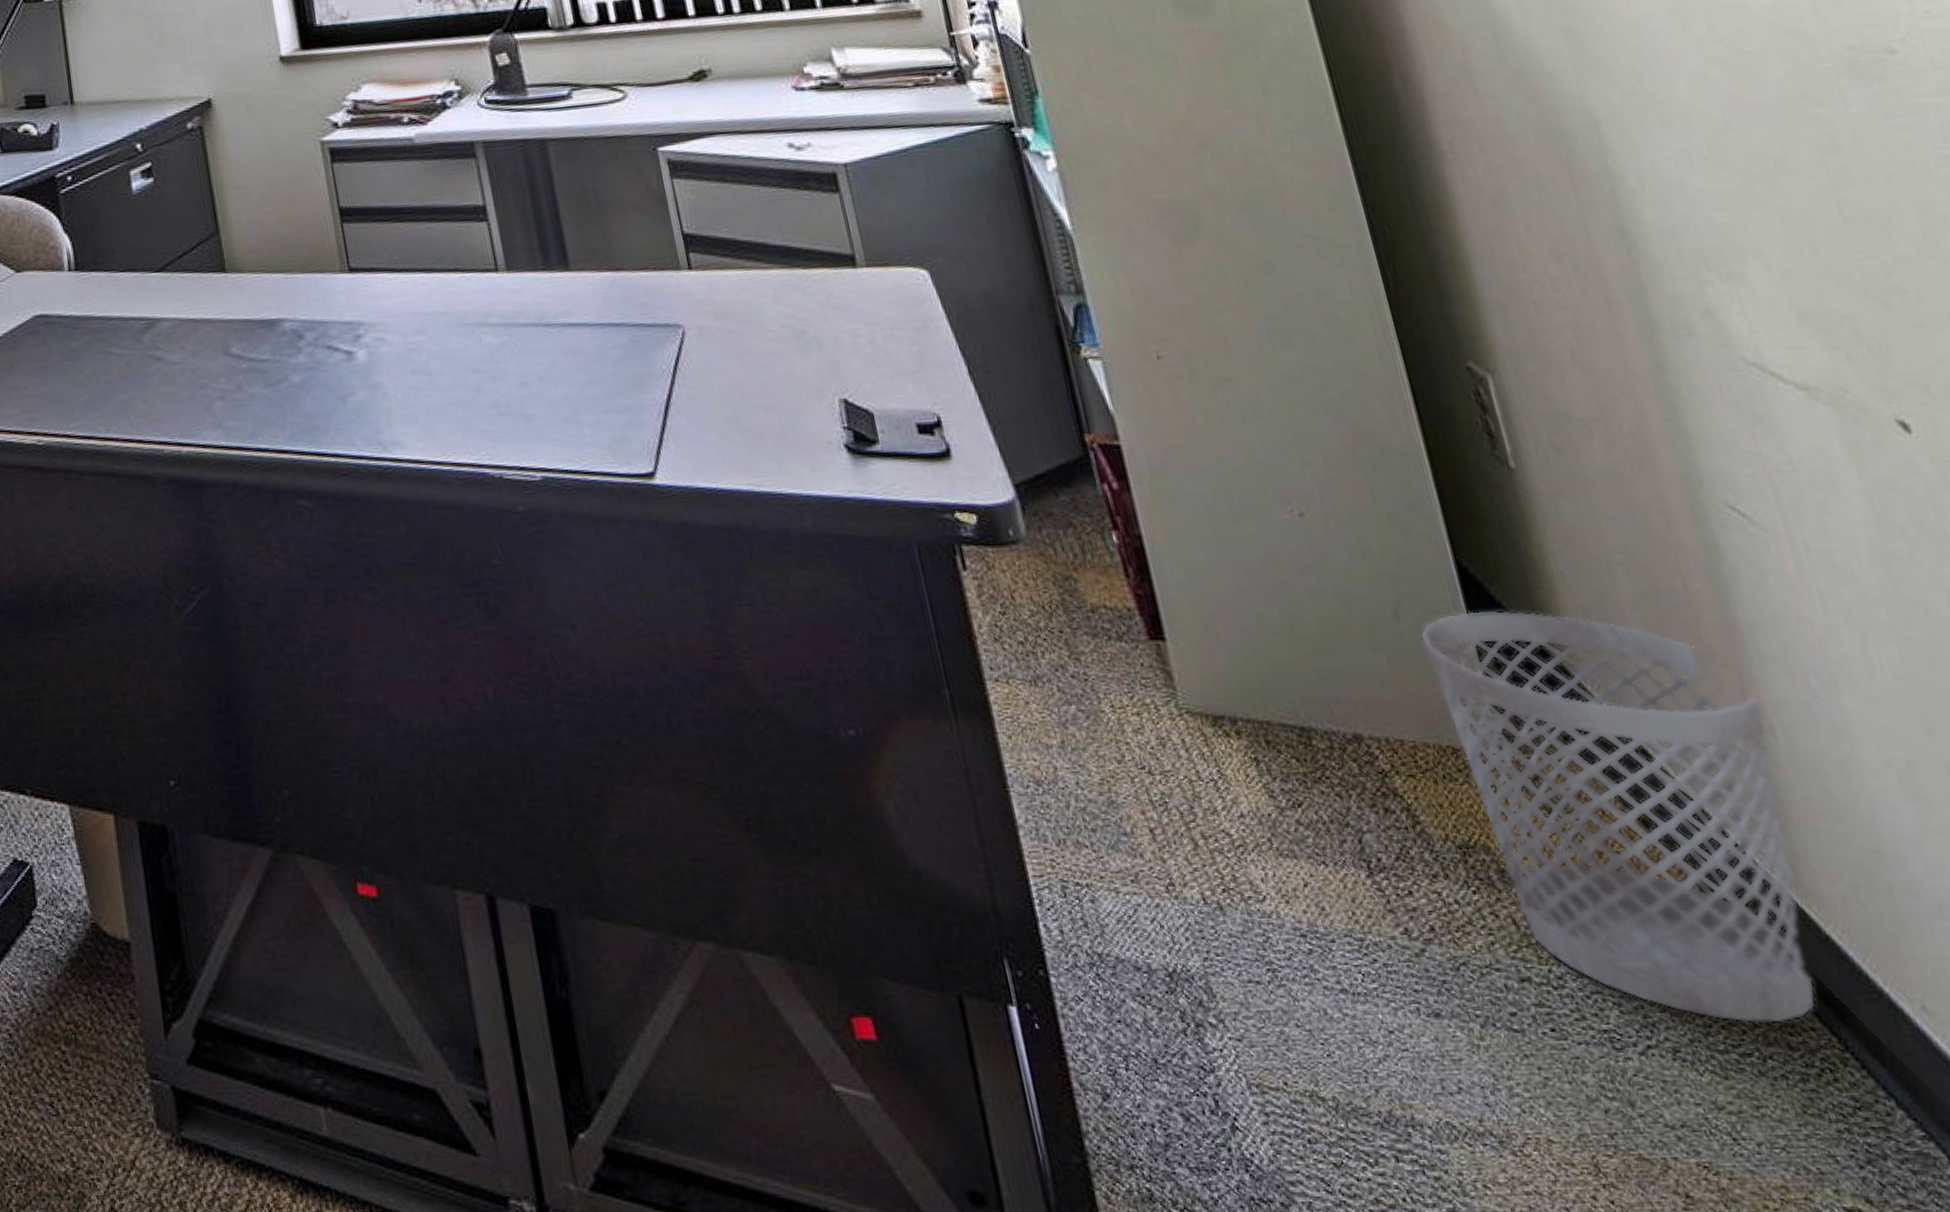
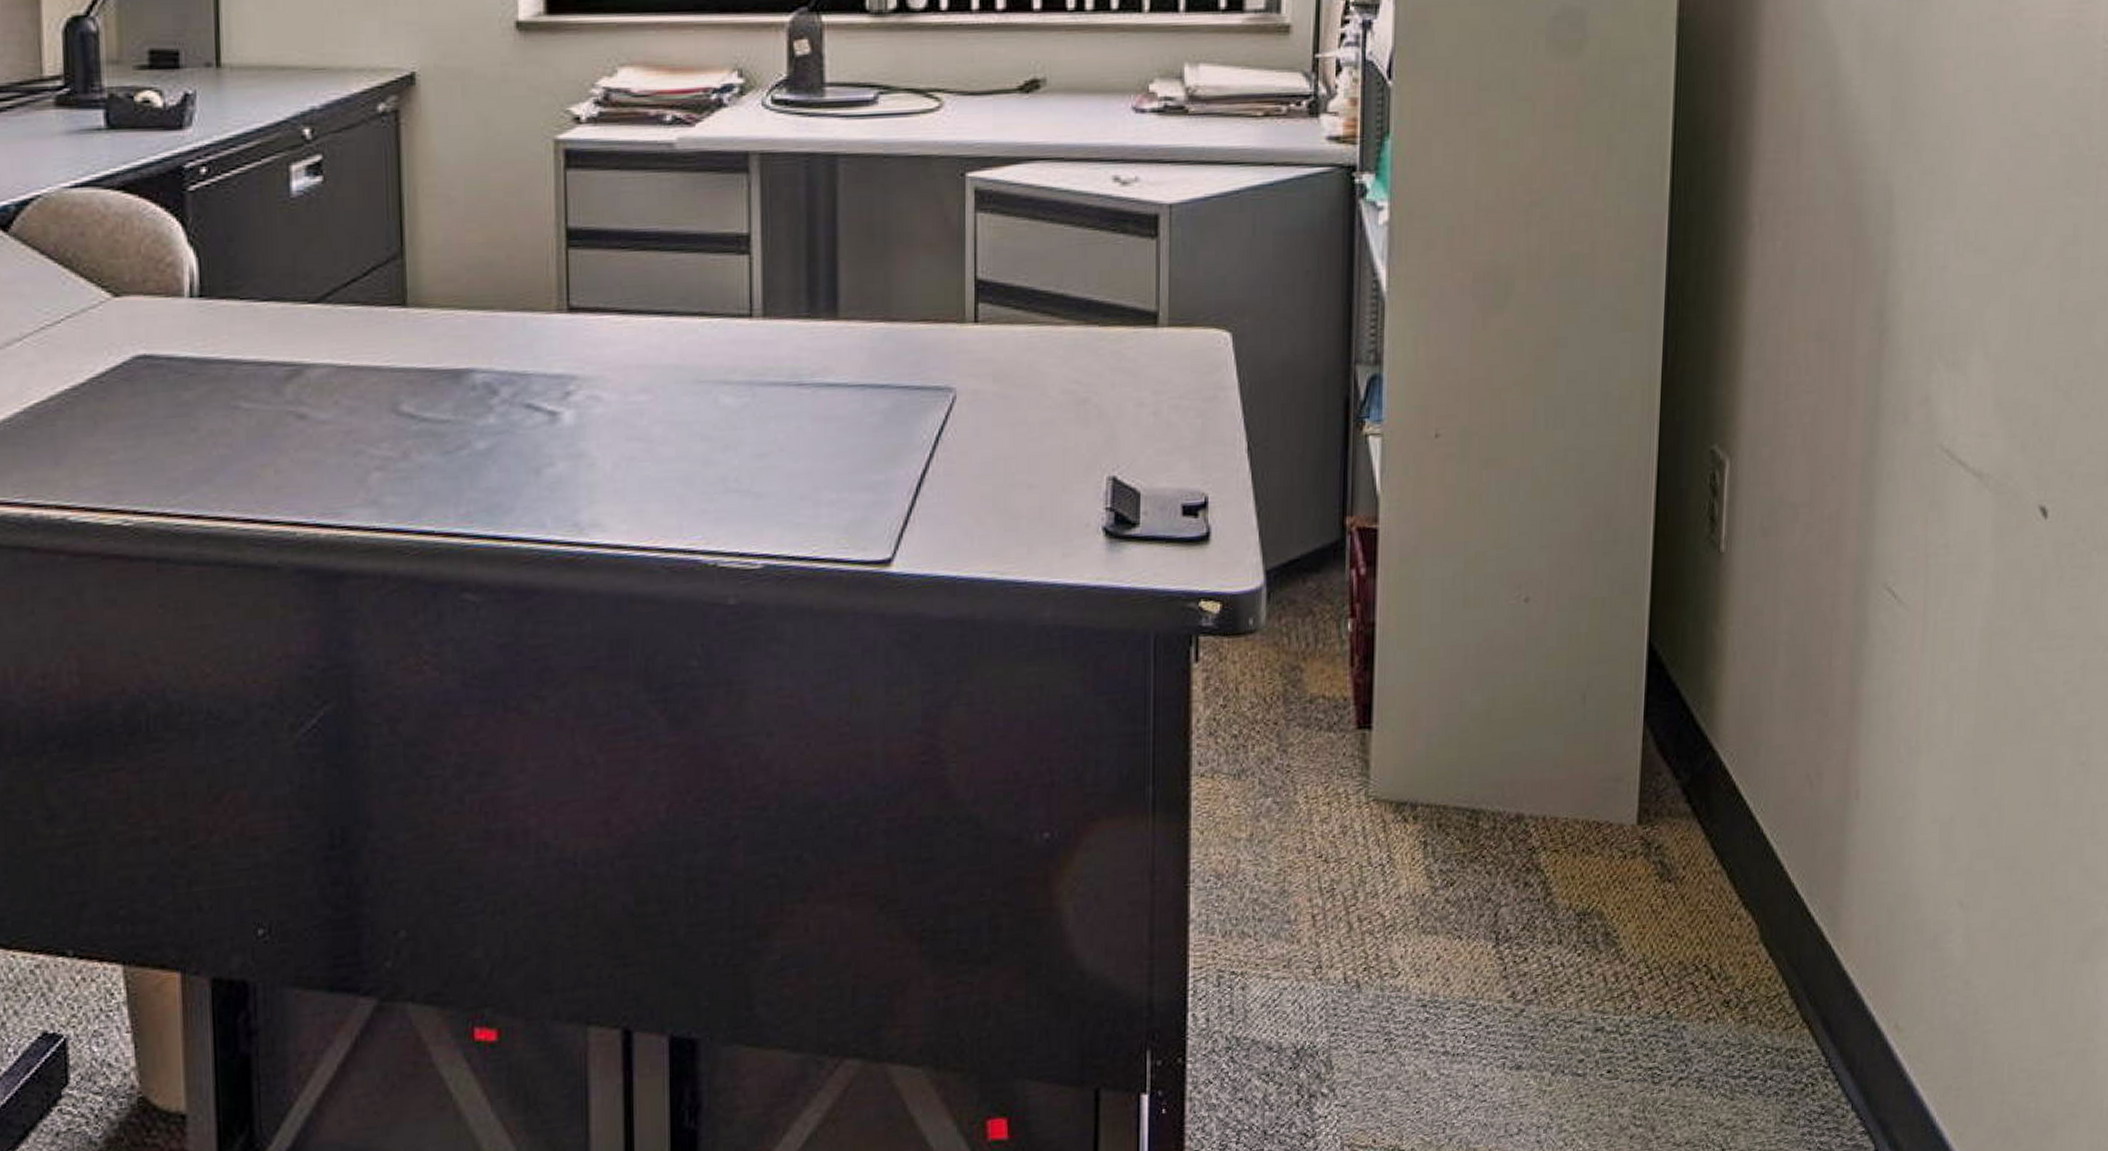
wastebasket: present [1421,610,1816,1024] -> none [1599,690,1857,1052]

